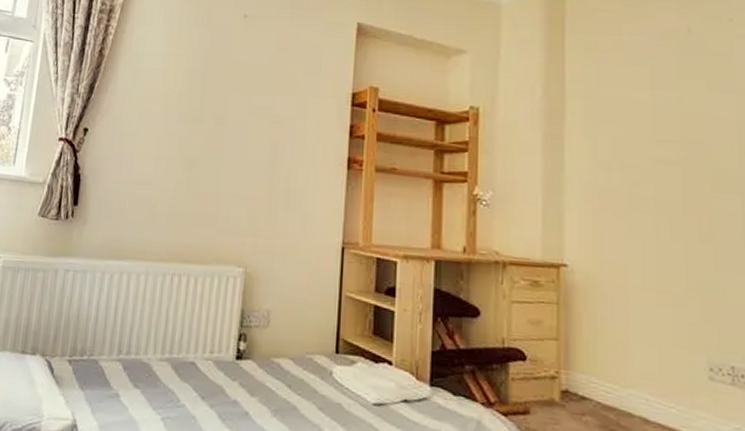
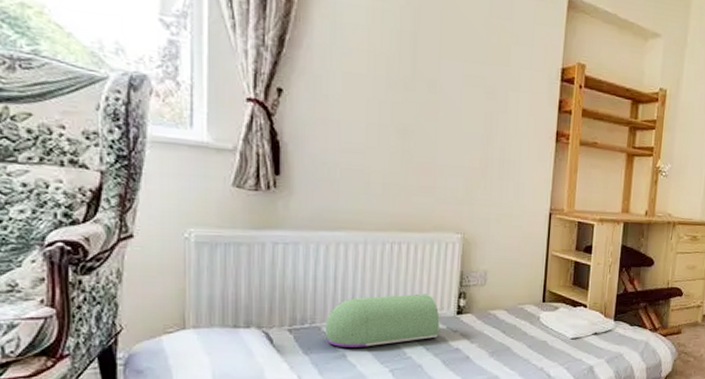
cushion: none [101,331,218,388] -> present [324,293,440,347]

